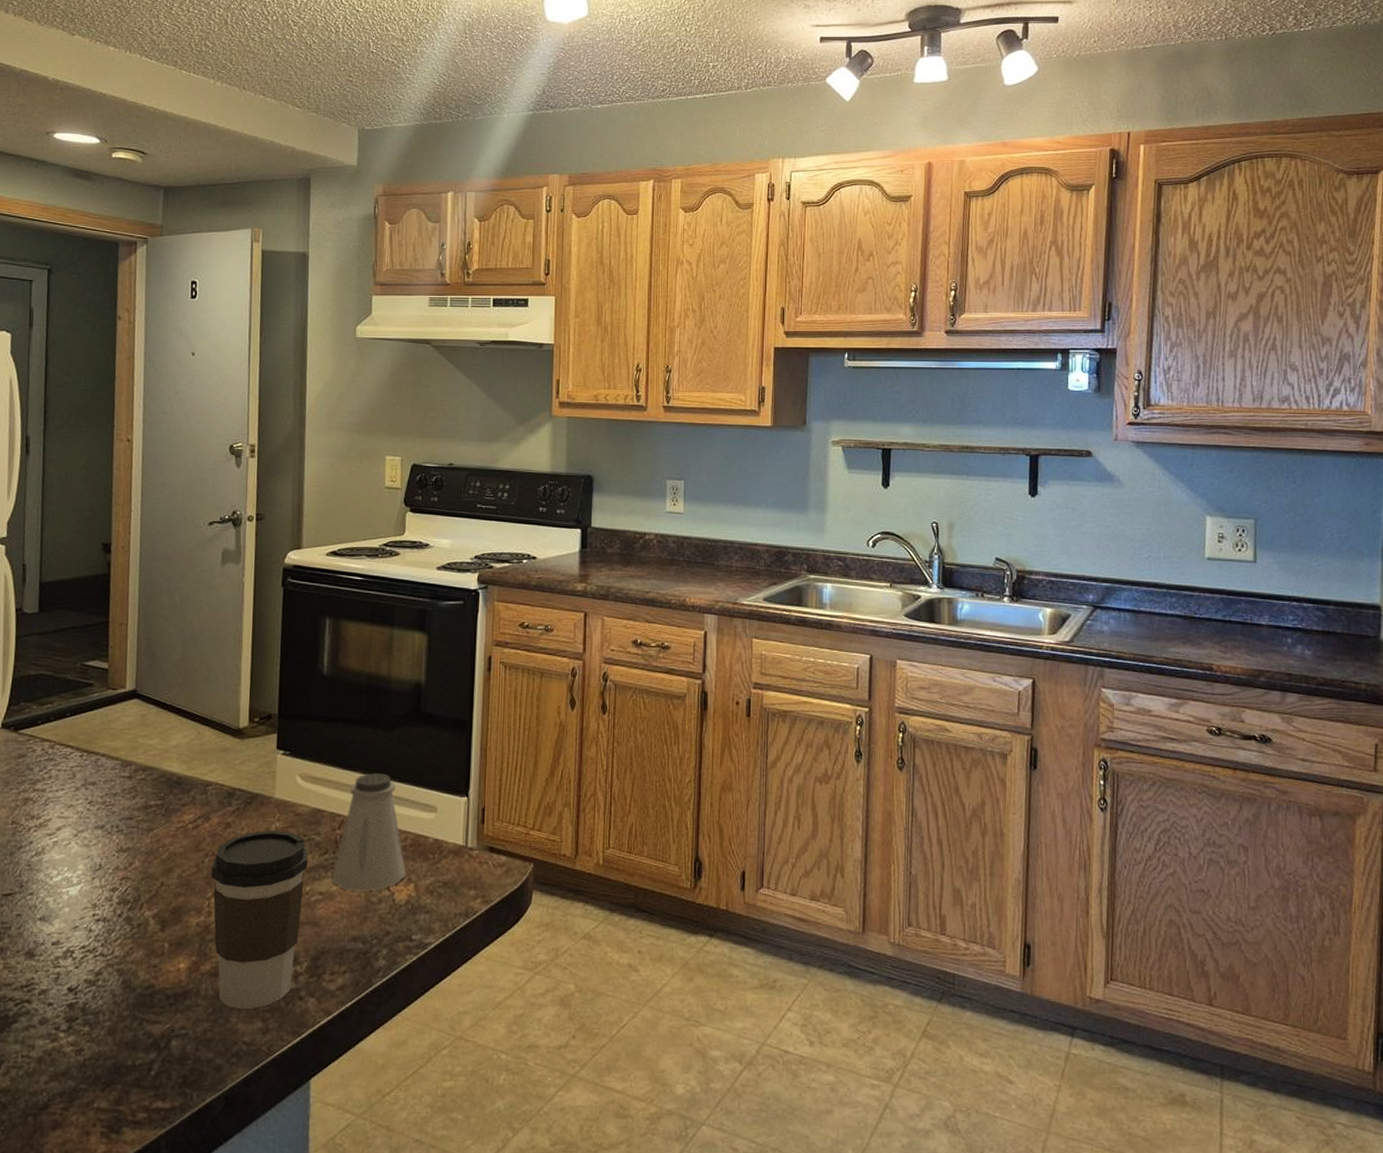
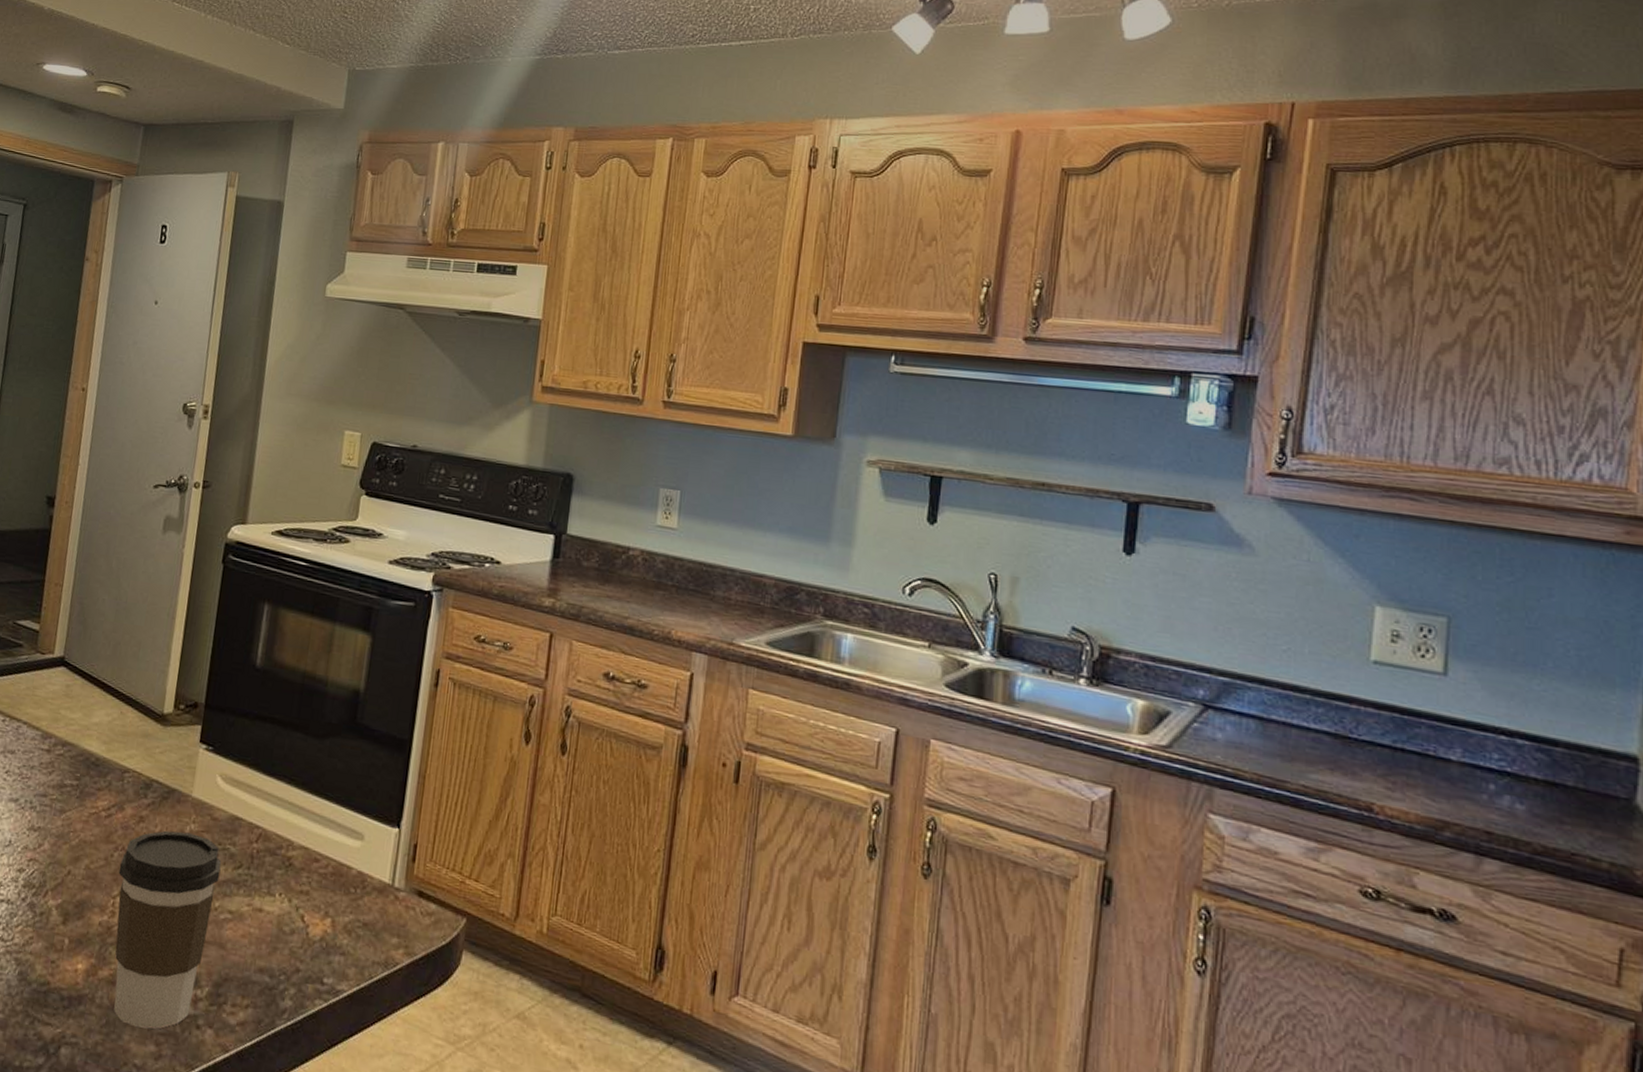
saltshaker: present [333,773,406,891] -> none [245,784,324,920]

